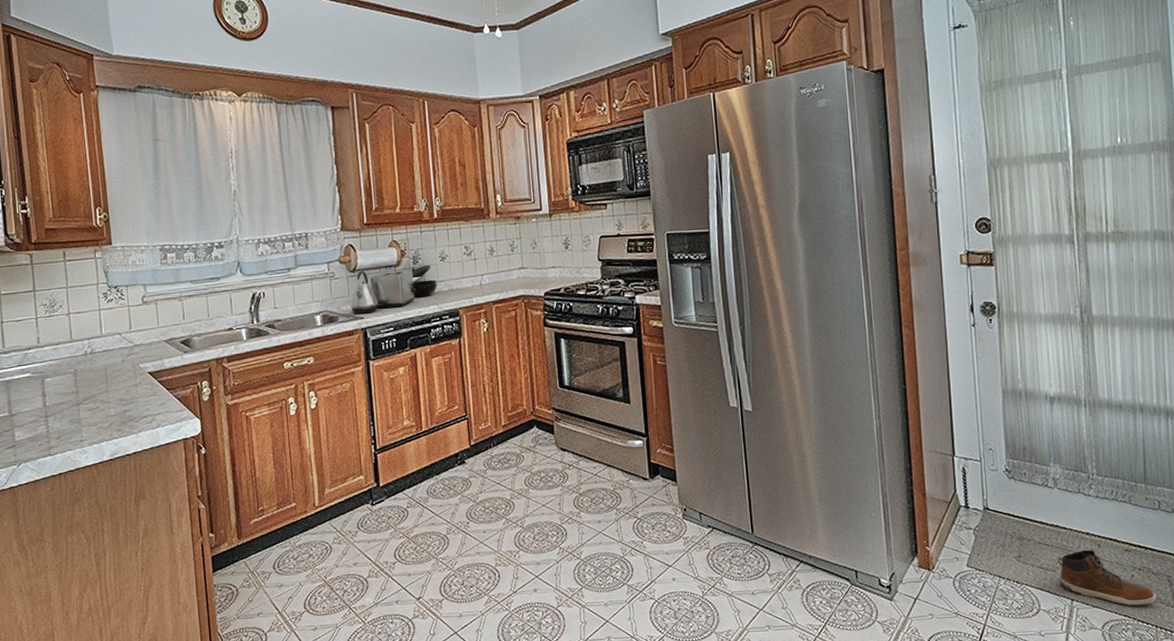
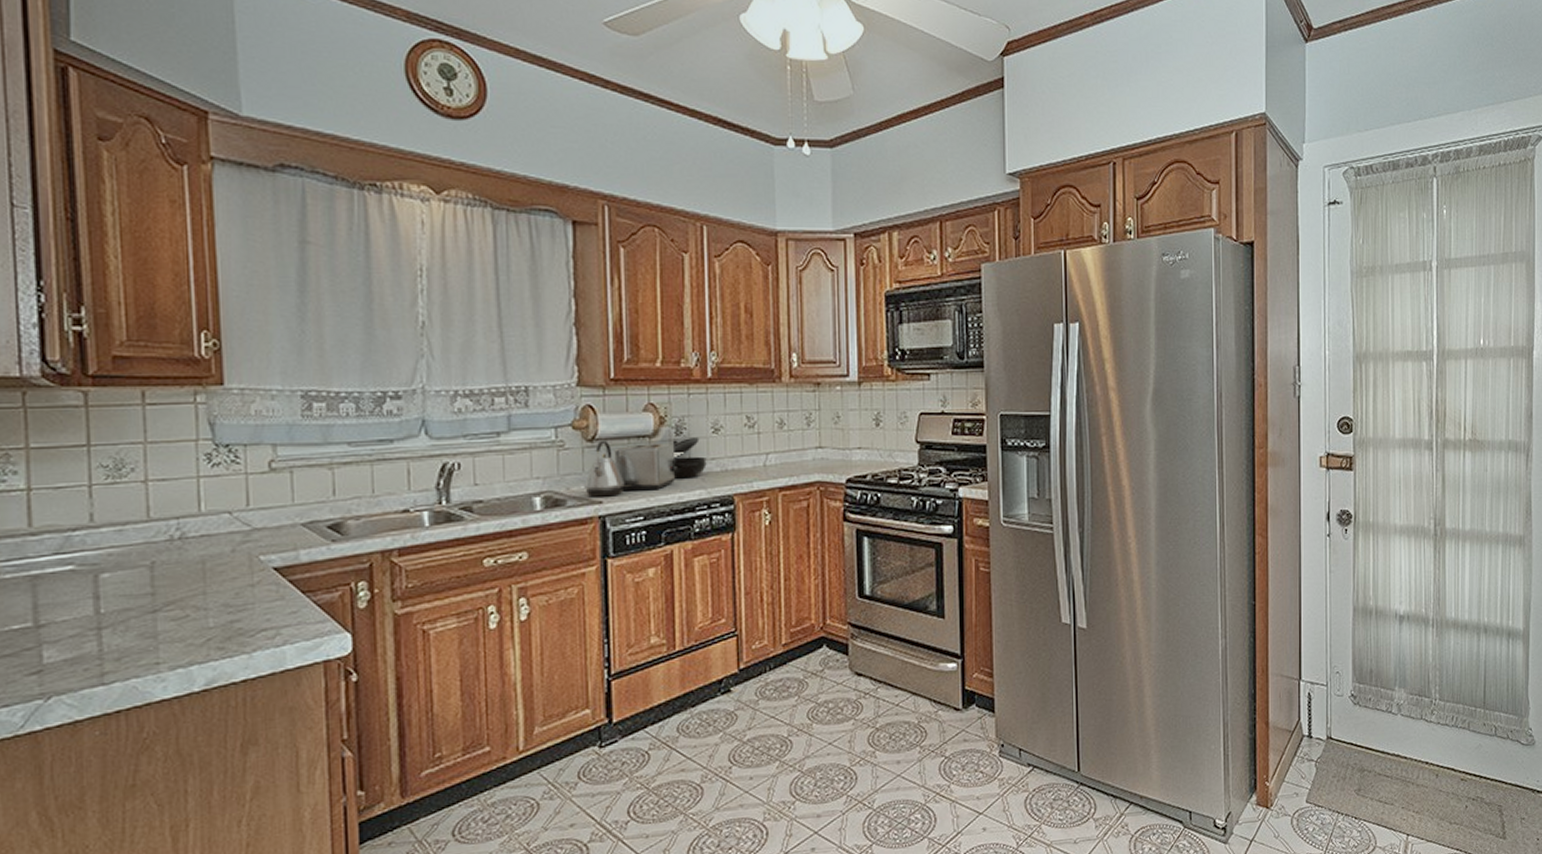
boot: present [1058,549,1157,606] -> none [1397,779,1488,839]

